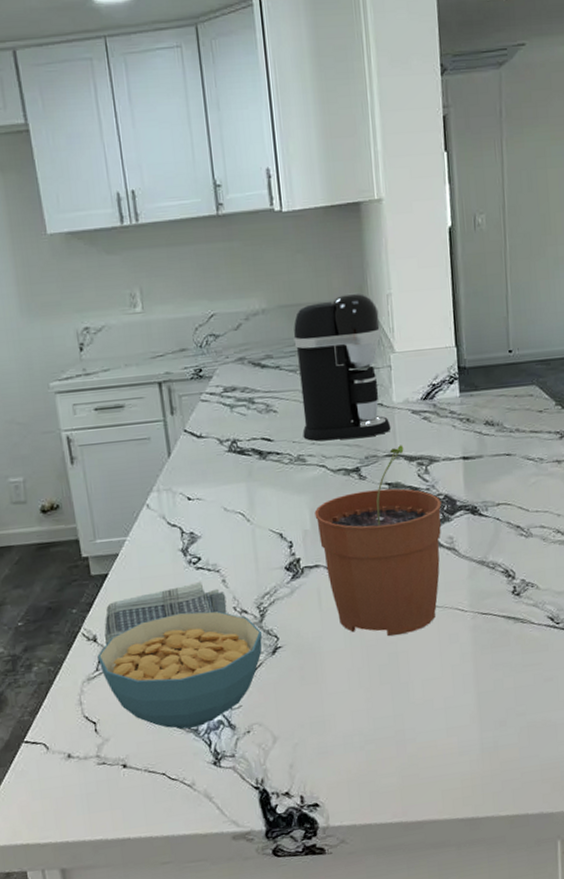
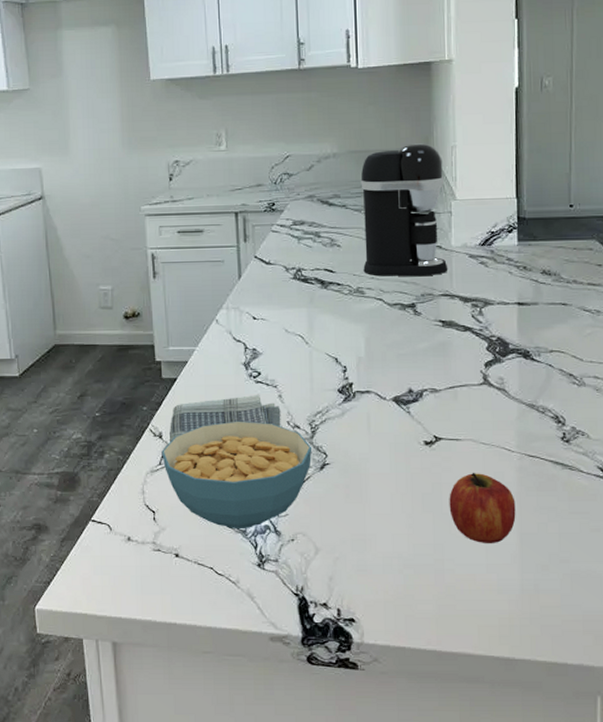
plant pot: present [314,445,442,636] -> none [369,286,494,467]
fruit: none [406,637,473,708] -> present [449,472,516,543]

